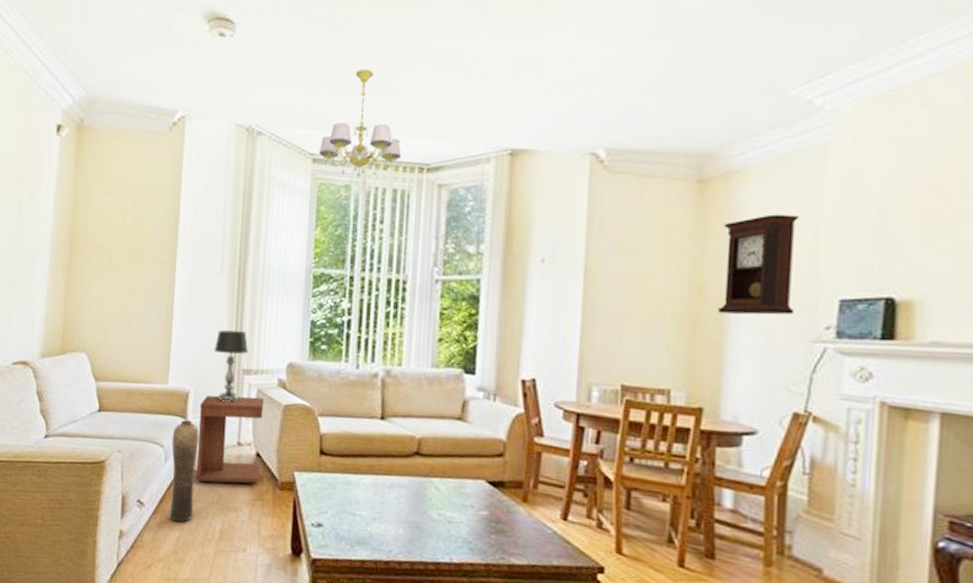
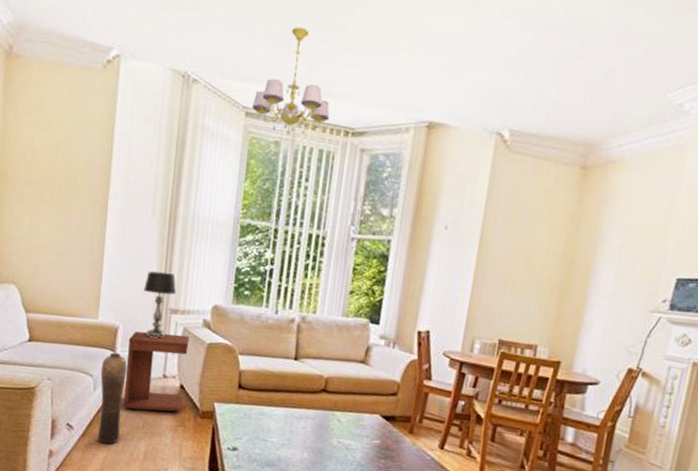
pendulum clock: present [718,214,799,315] -> none [583,202,657,289]

